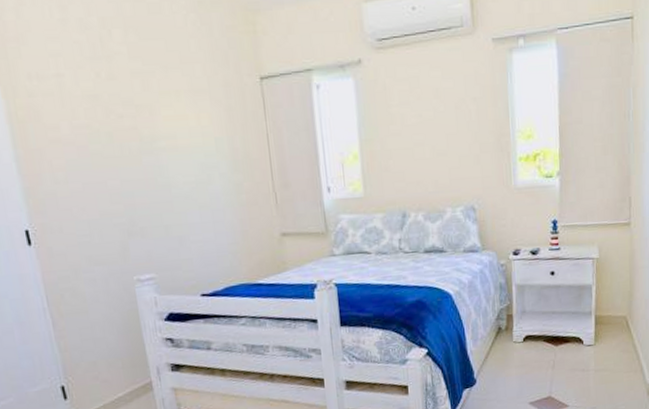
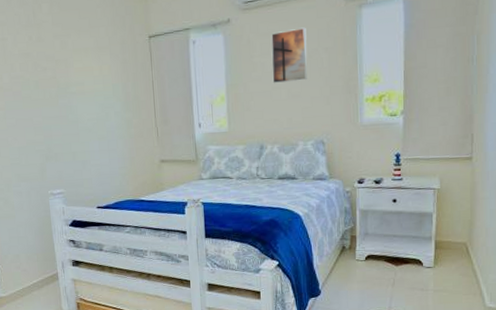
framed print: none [411,72,454,140] -> present [271,27,307,84]

